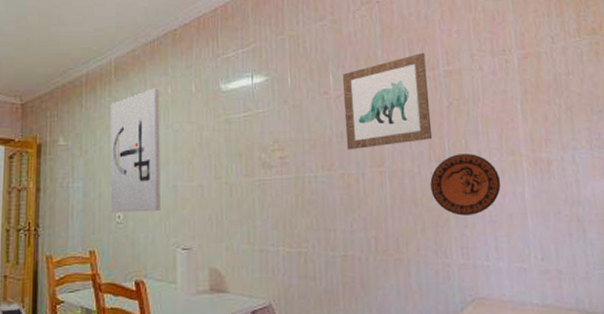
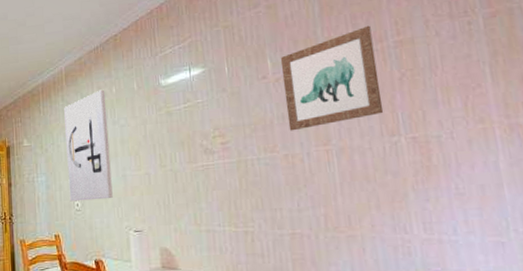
decorative plate: present [430,154,501,216] -> none [383,124,469,190]

